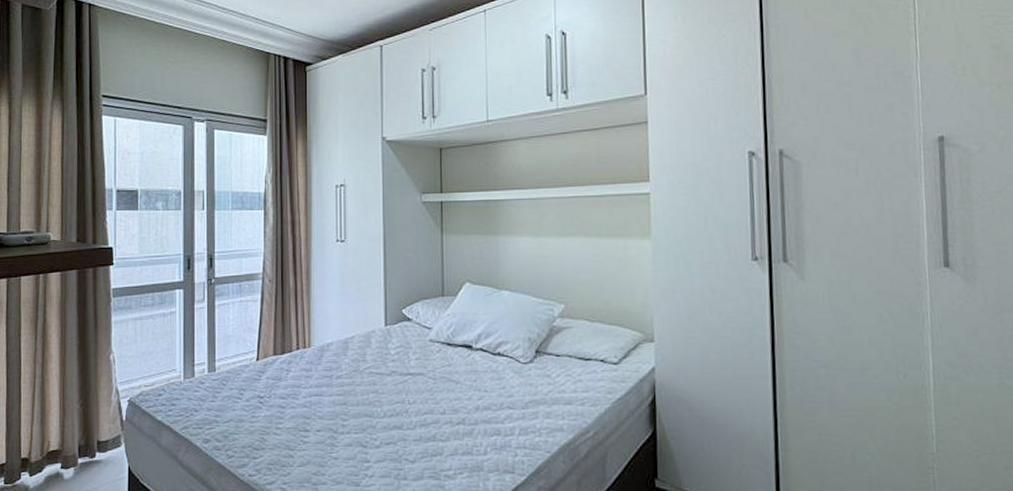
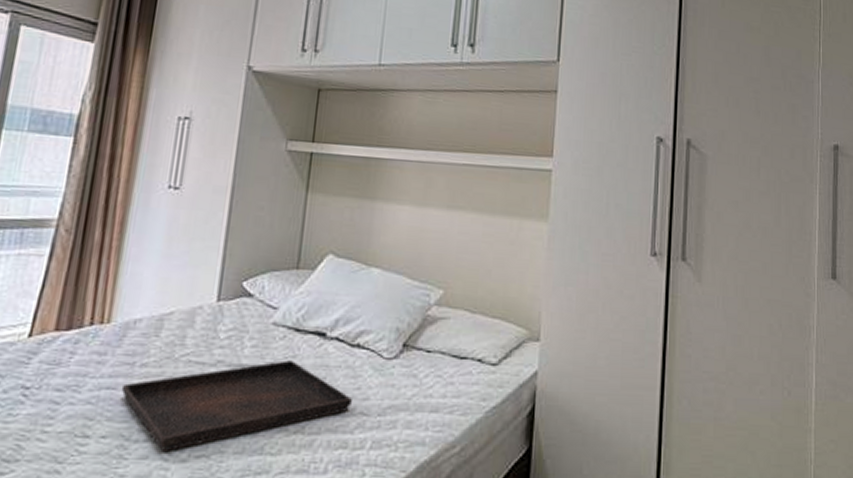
serving tray: none [325,368,499,441] -> present [121,360,352,453]

